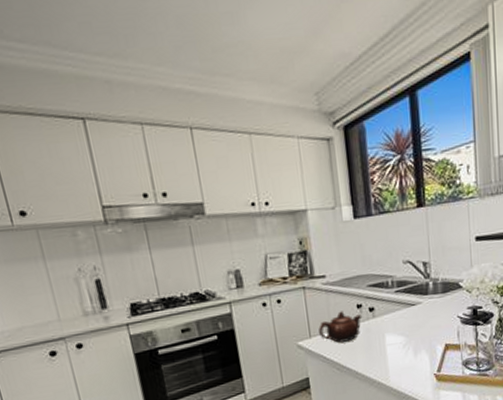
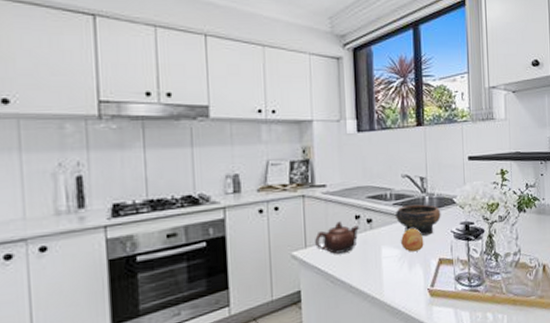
bowl: none [398,290,447,322] -> present [396,204,441,236]
fruit: none [405,314,429,339] -> present [401,228,424,252]

